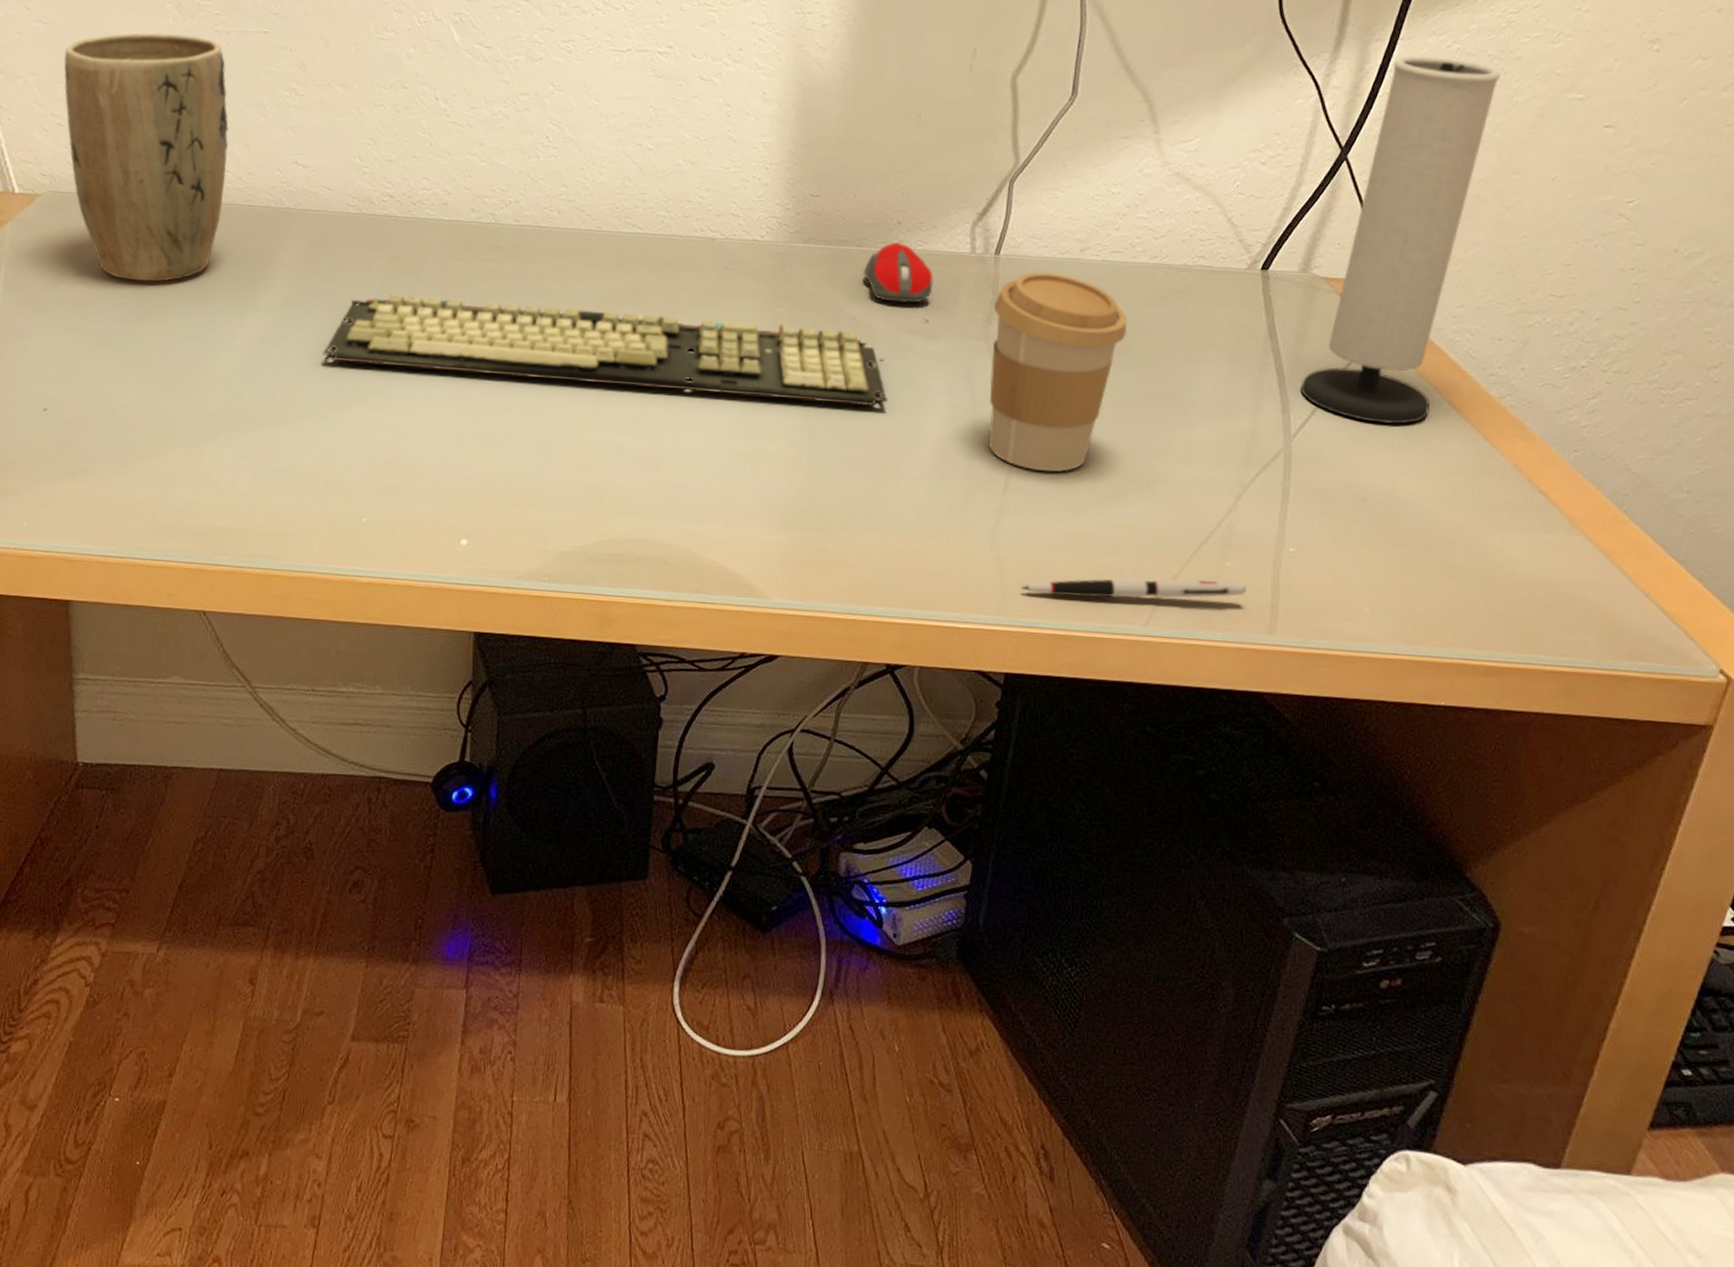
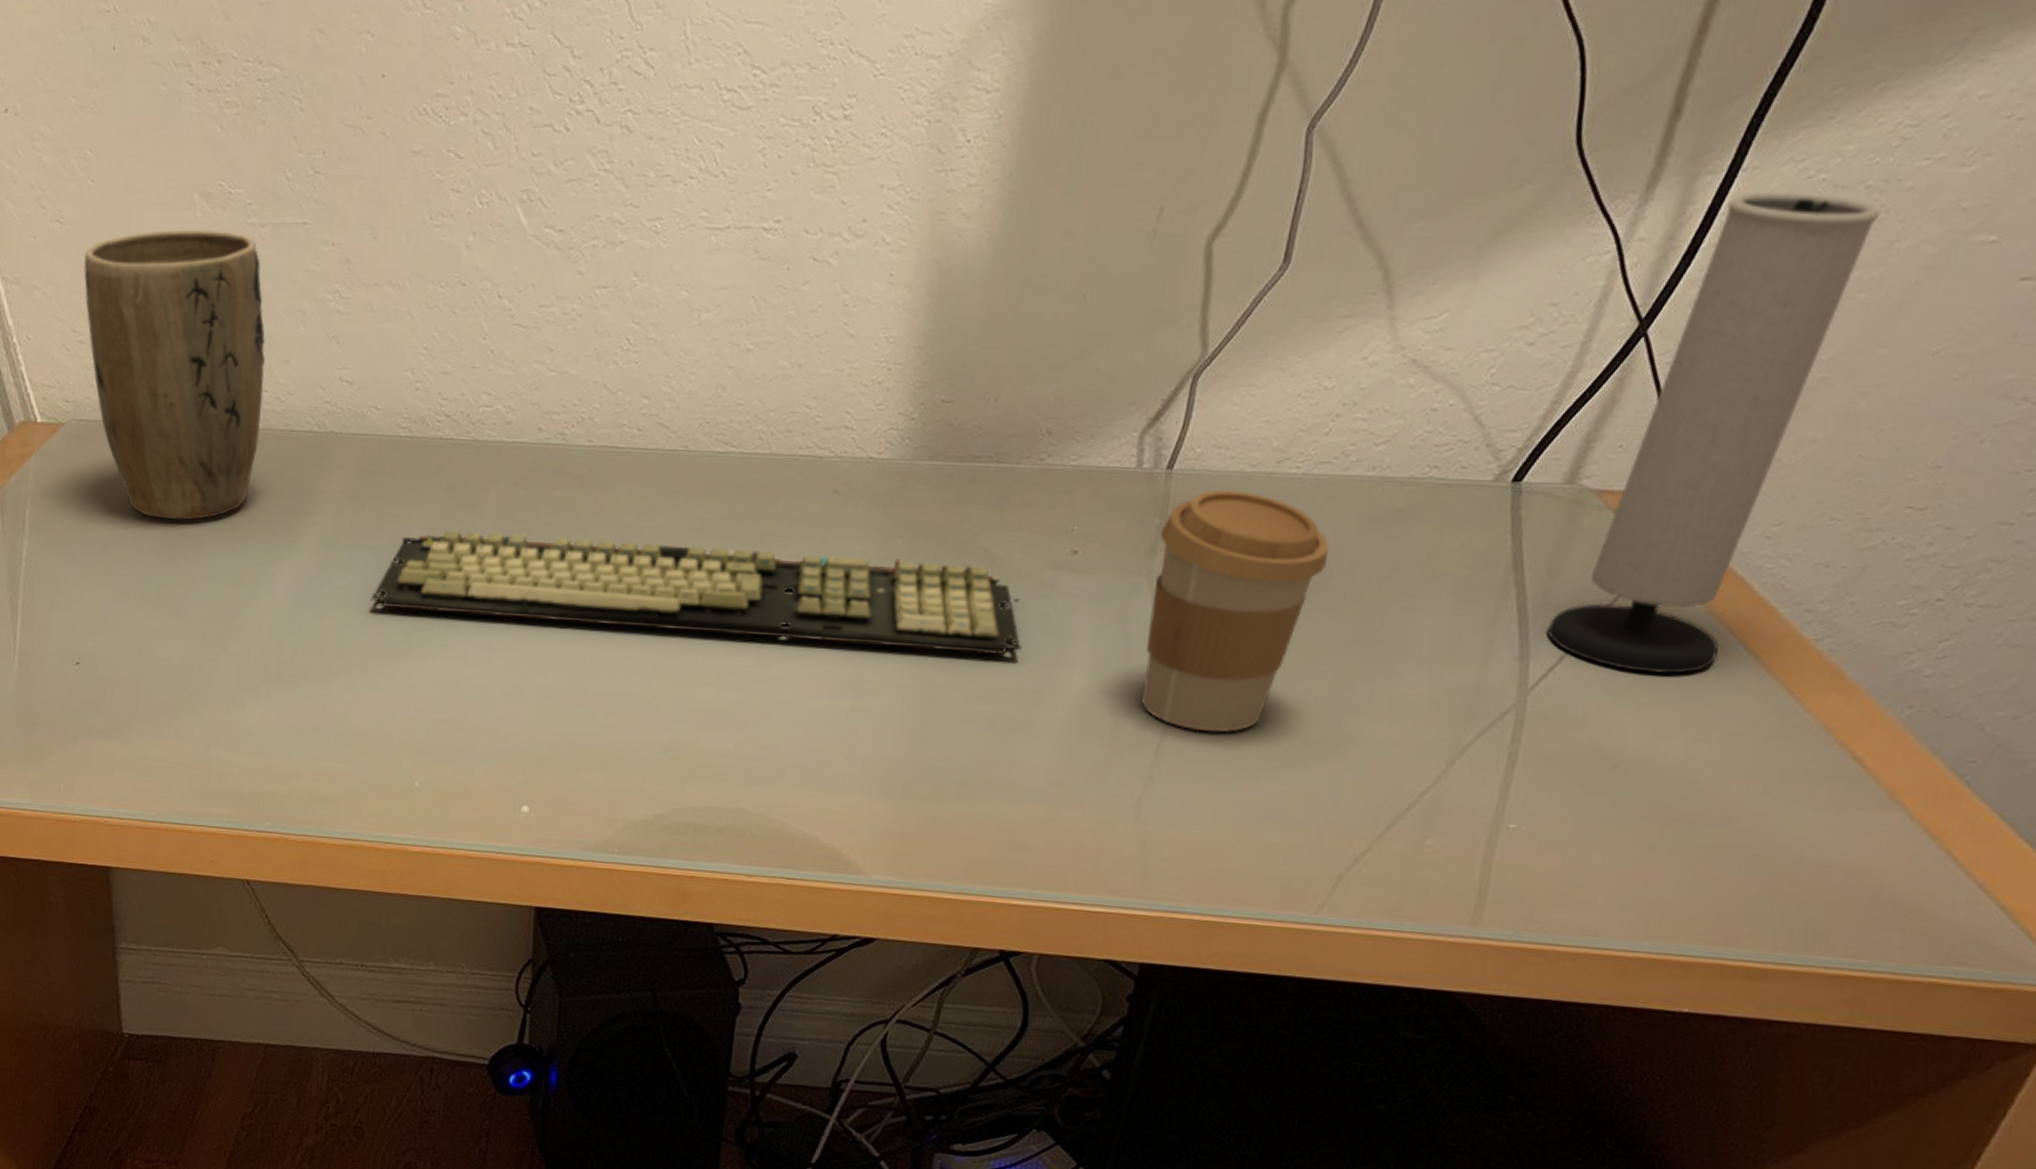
computer mouse: present [863,241,933,303] -> none [1000,456,1087,531]
pen: present [1020,578,1247,599] -> none [1167,858,1450,882]

